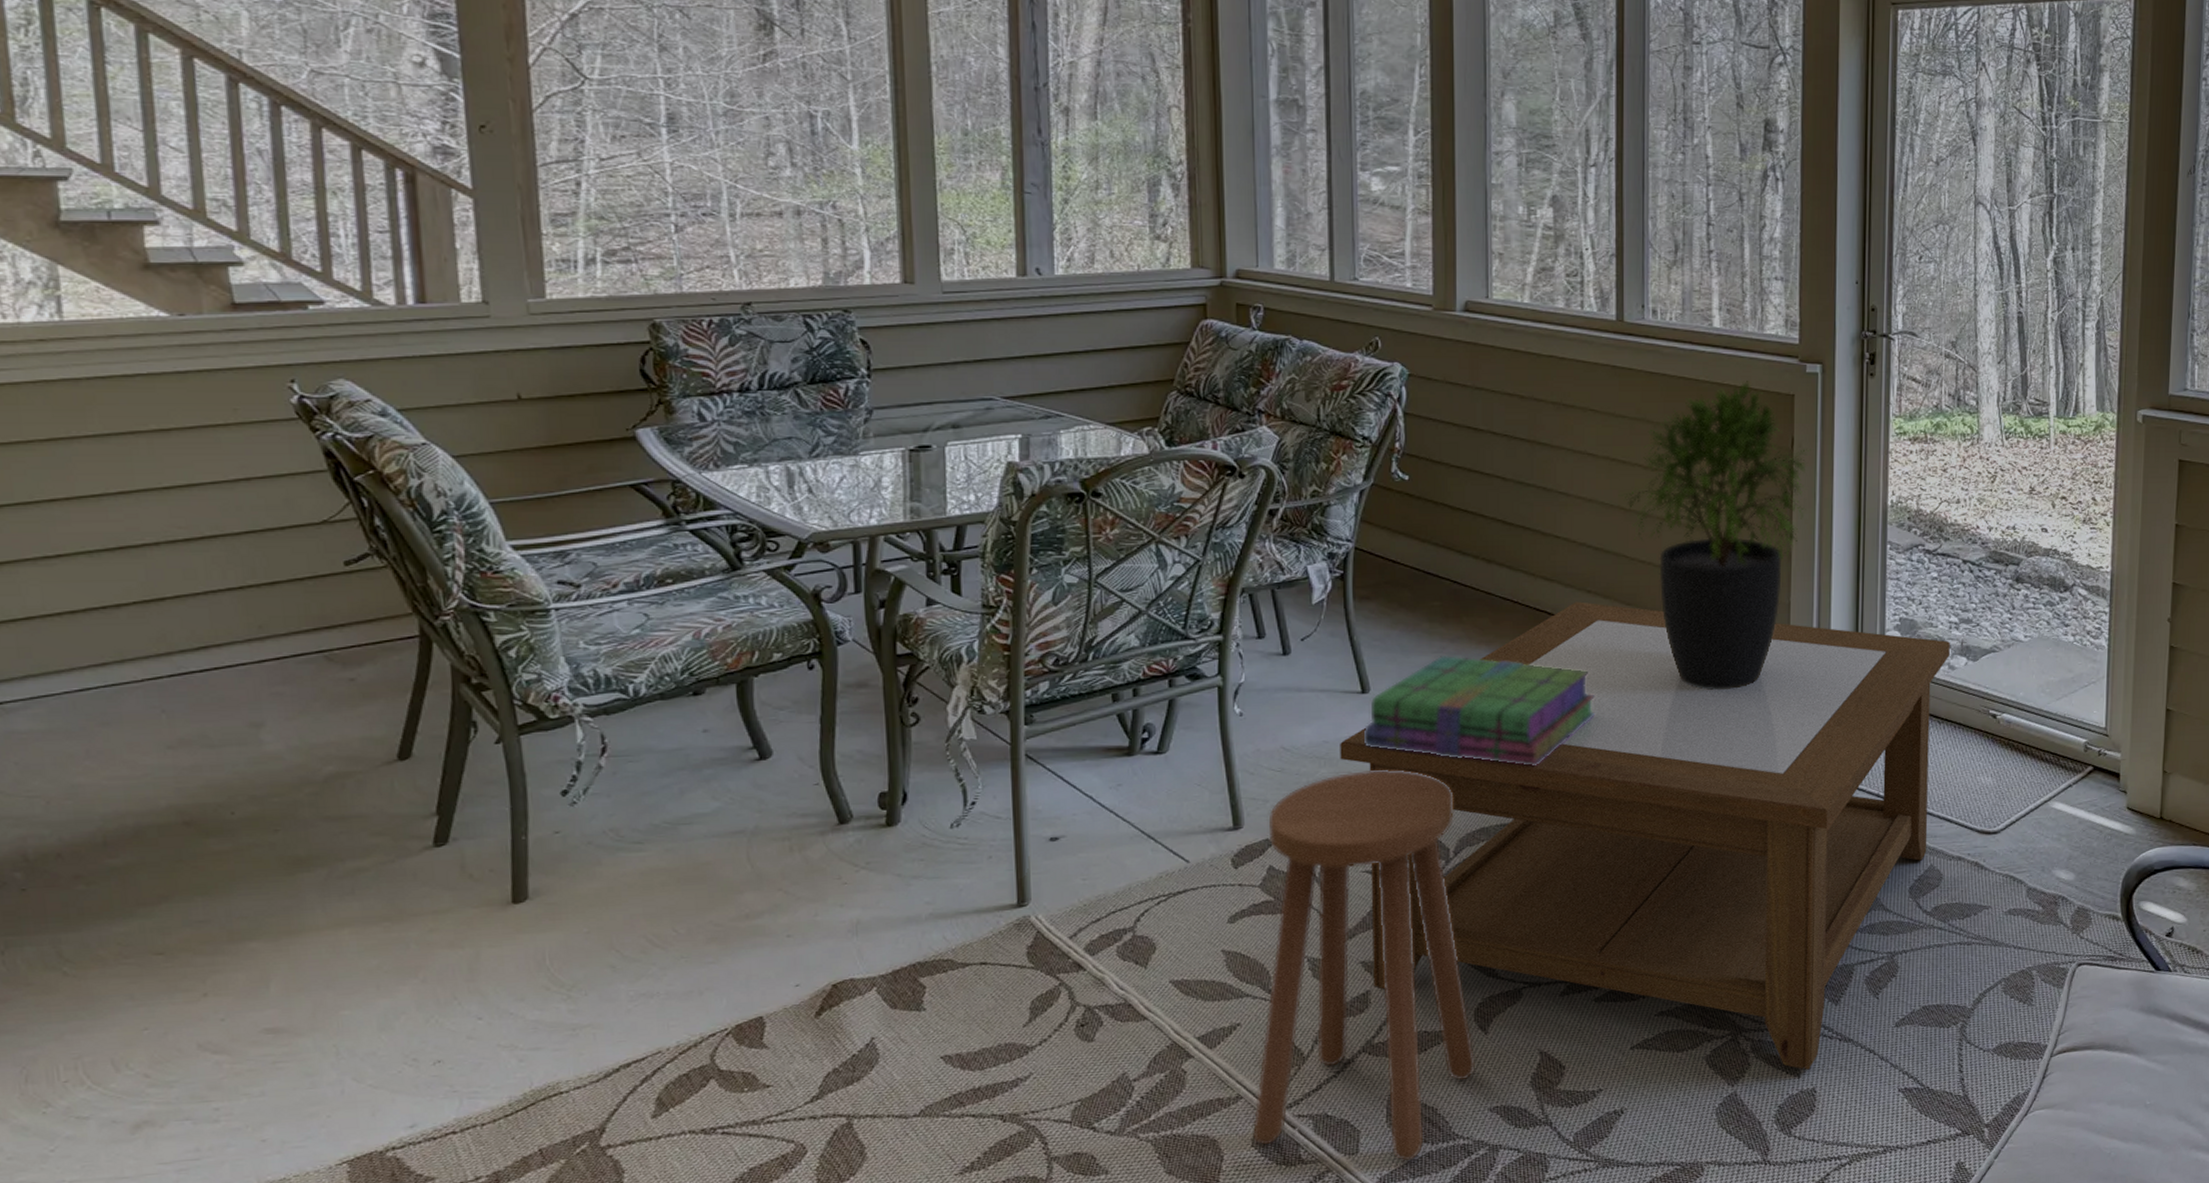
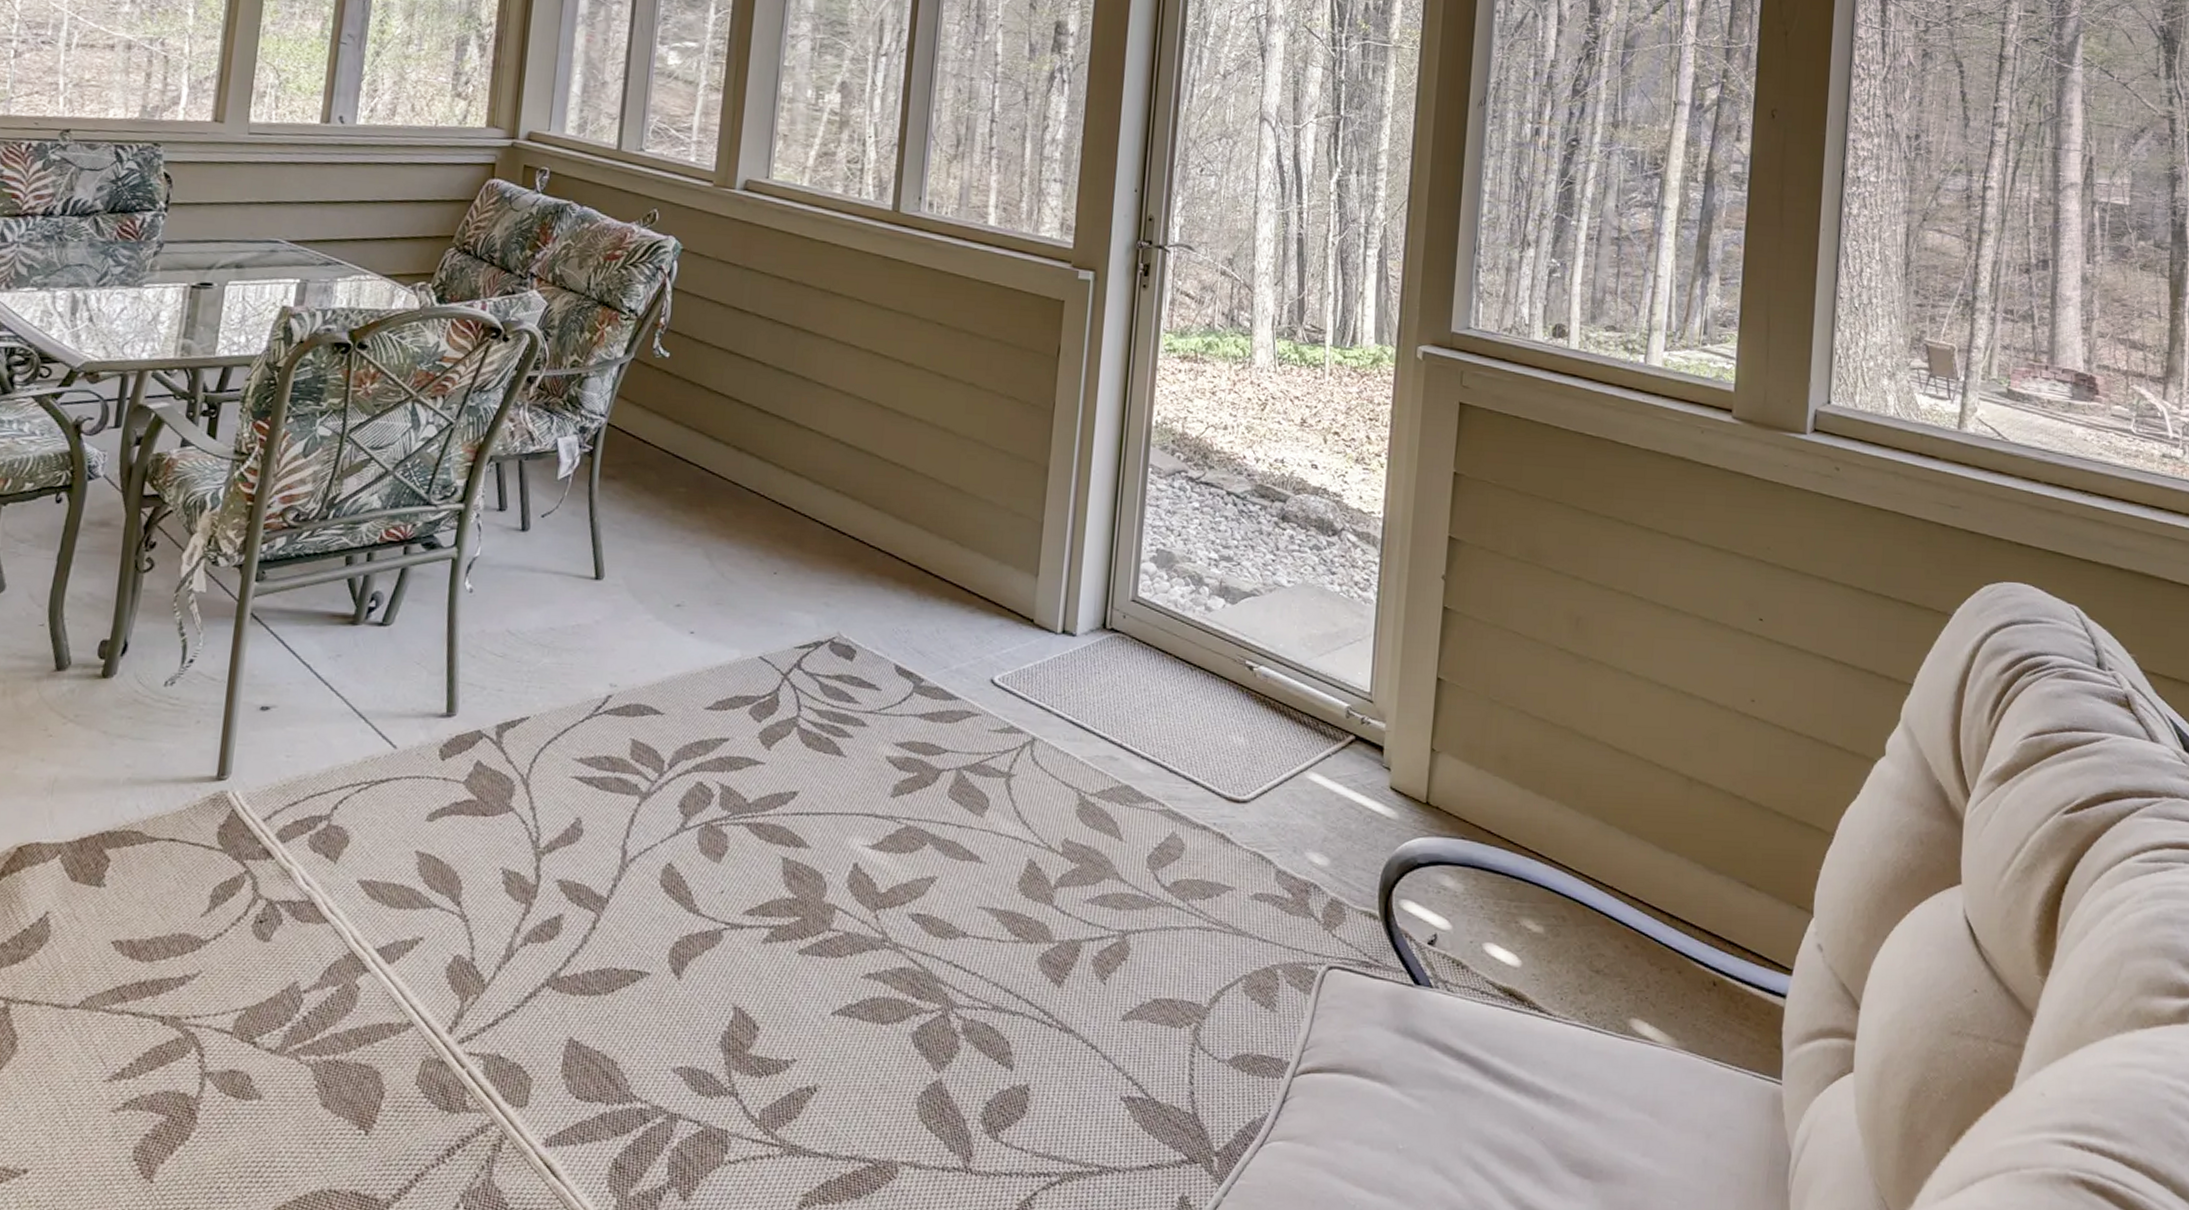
stool: present [1252,769,1475,1161] -> none [418,663,676,1122]
coffee table: present [1340,601,1950,1070] -> none [564,500,1208,1062]
stack of books: present [1364,655,1595,766] -> none [591,545,832,676]
potted plant: present [1618,381,1811,690] -> none [877,283,1077,611]

